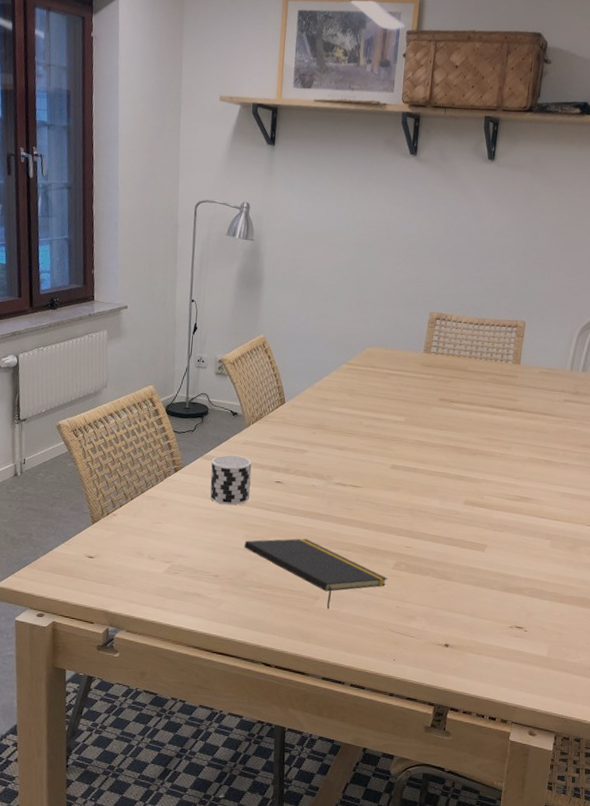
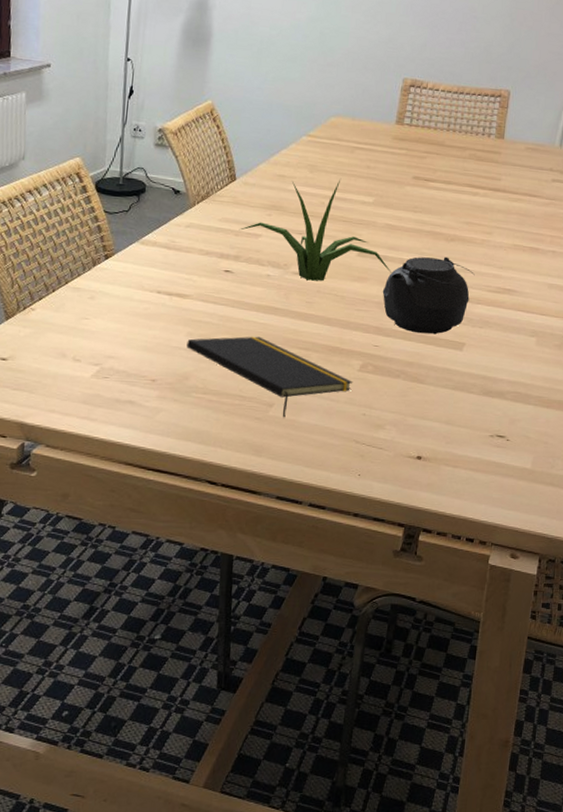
cup: present [210,455,252,506] -> none [147,239,197,298]
plant: none [288,401,422,491] -> present [239,179,392,281]
teapot: none [413,469,495,537] -> present [382,256,475,335]

